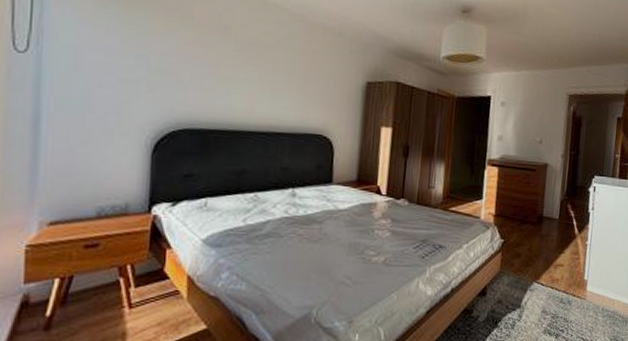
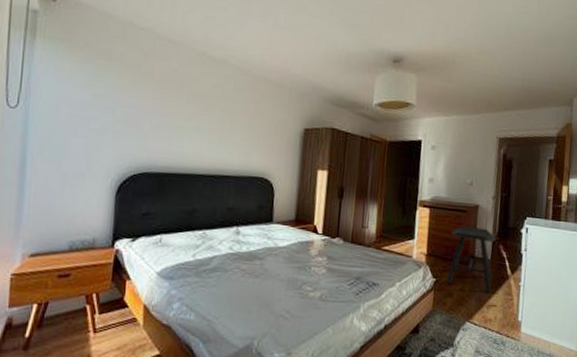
stool: none [514,184,564,253] -> present [446,225,495,294]

